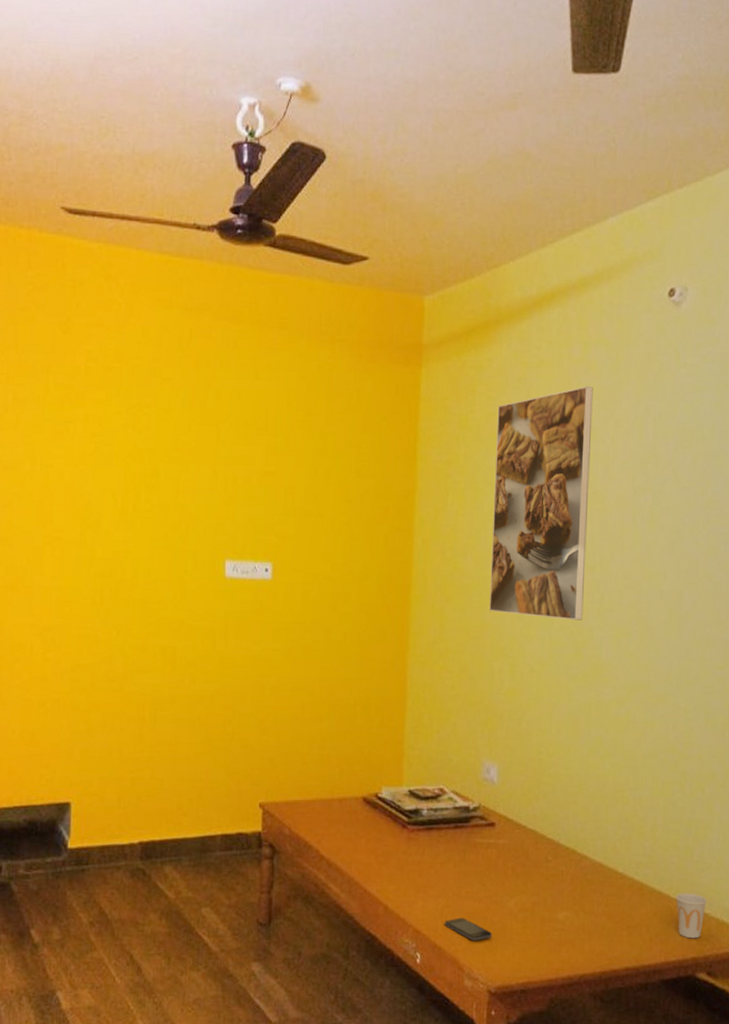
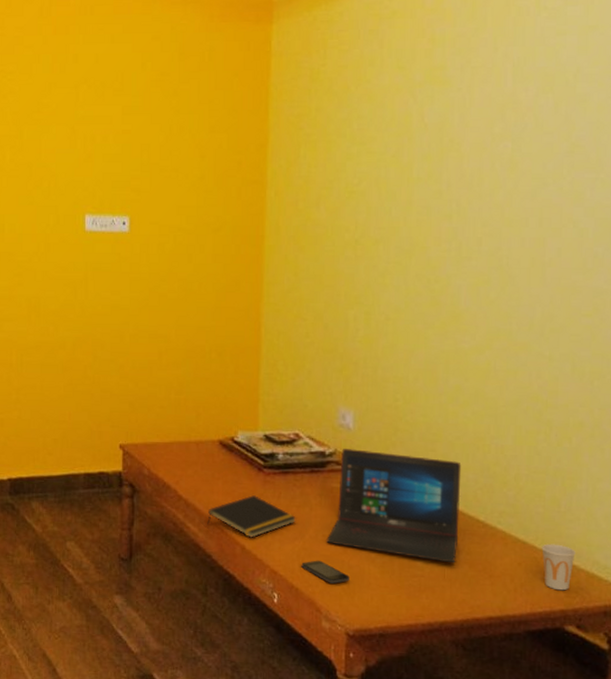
notepad: none [349,853,440,897] -> present [207,495,296,538]
laptop: none [470,803,601,916] -> present [326,449,462,563]
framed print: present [489,386,593,620] -> none [343,34,448,269]

